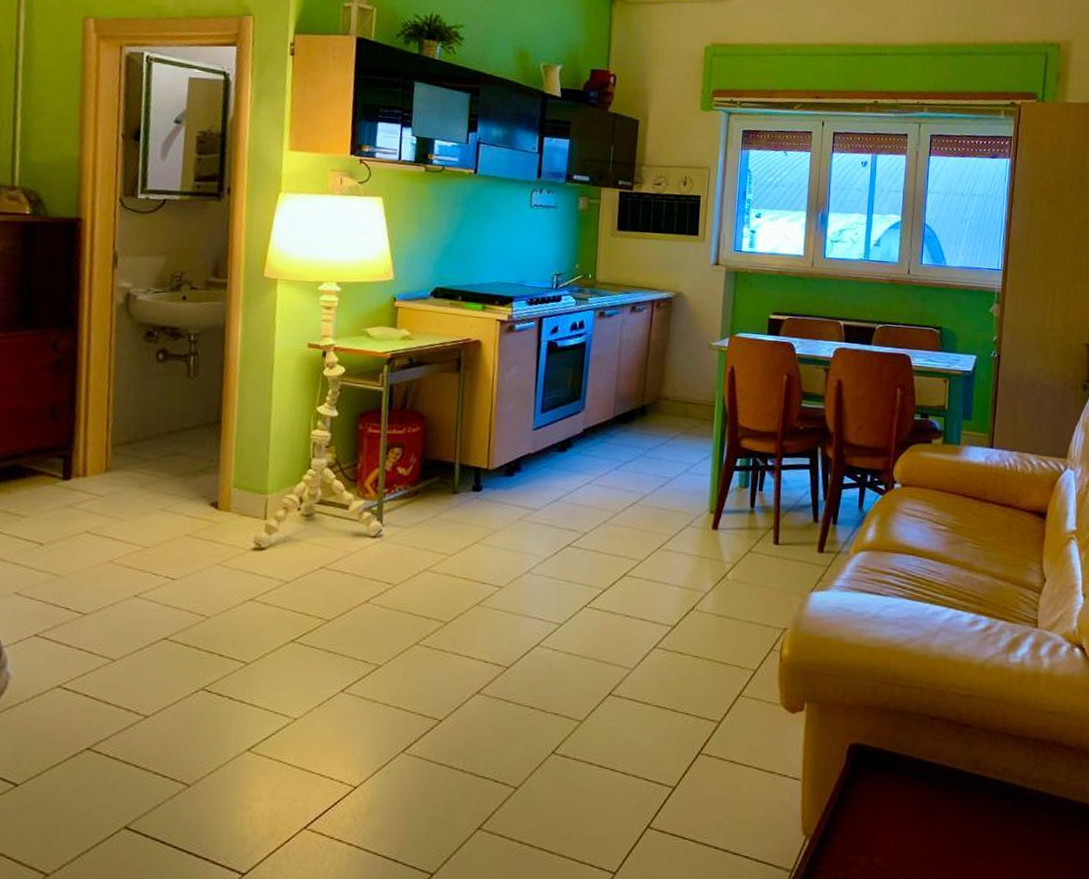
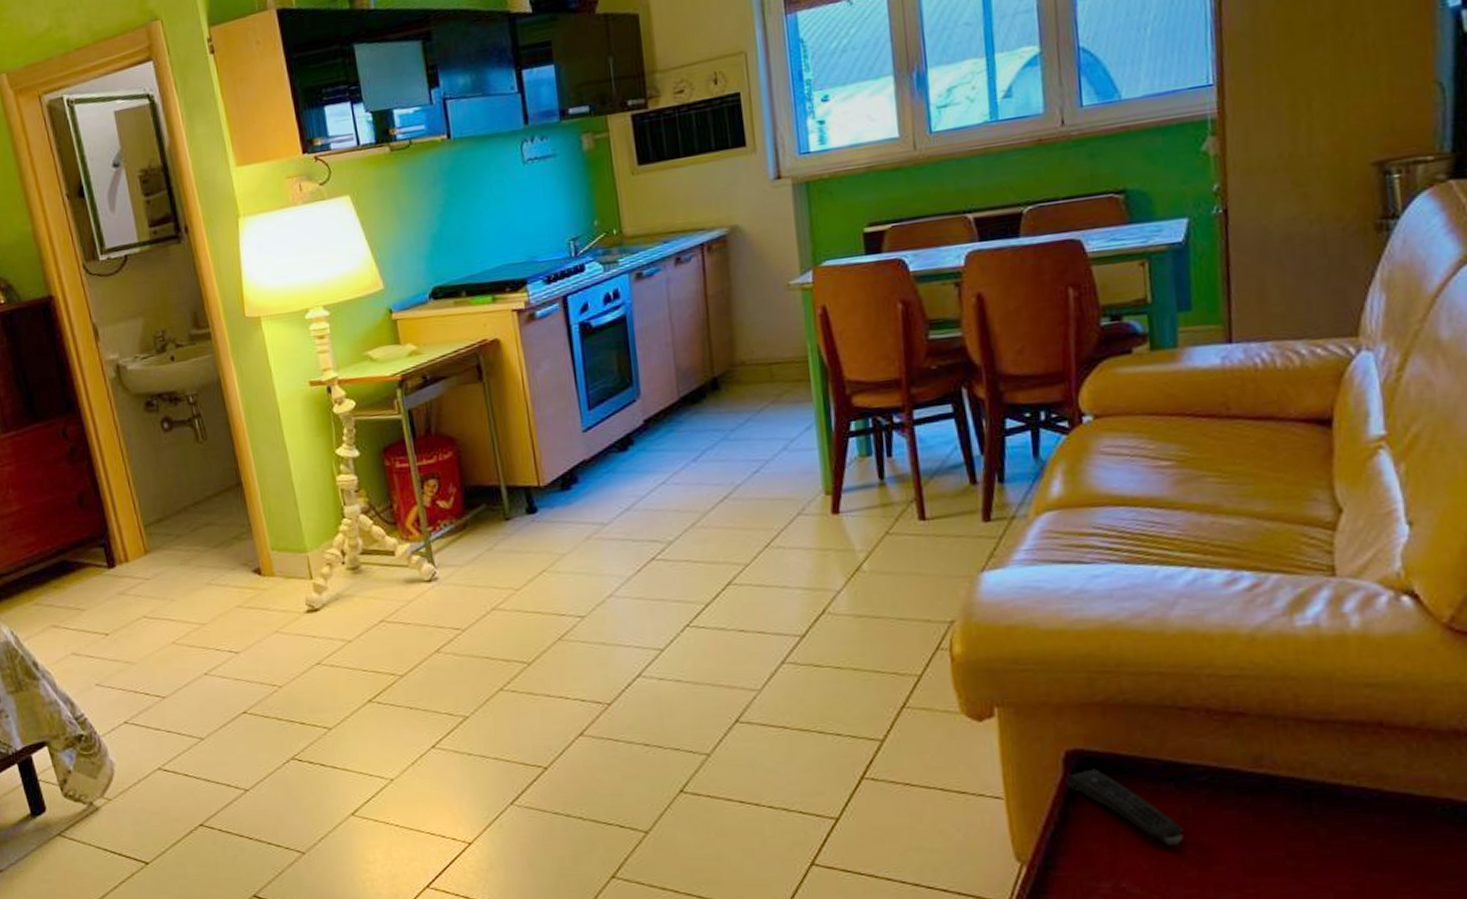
remote control: none [846,760,922,828] -> present [1065,769,1184,845]

